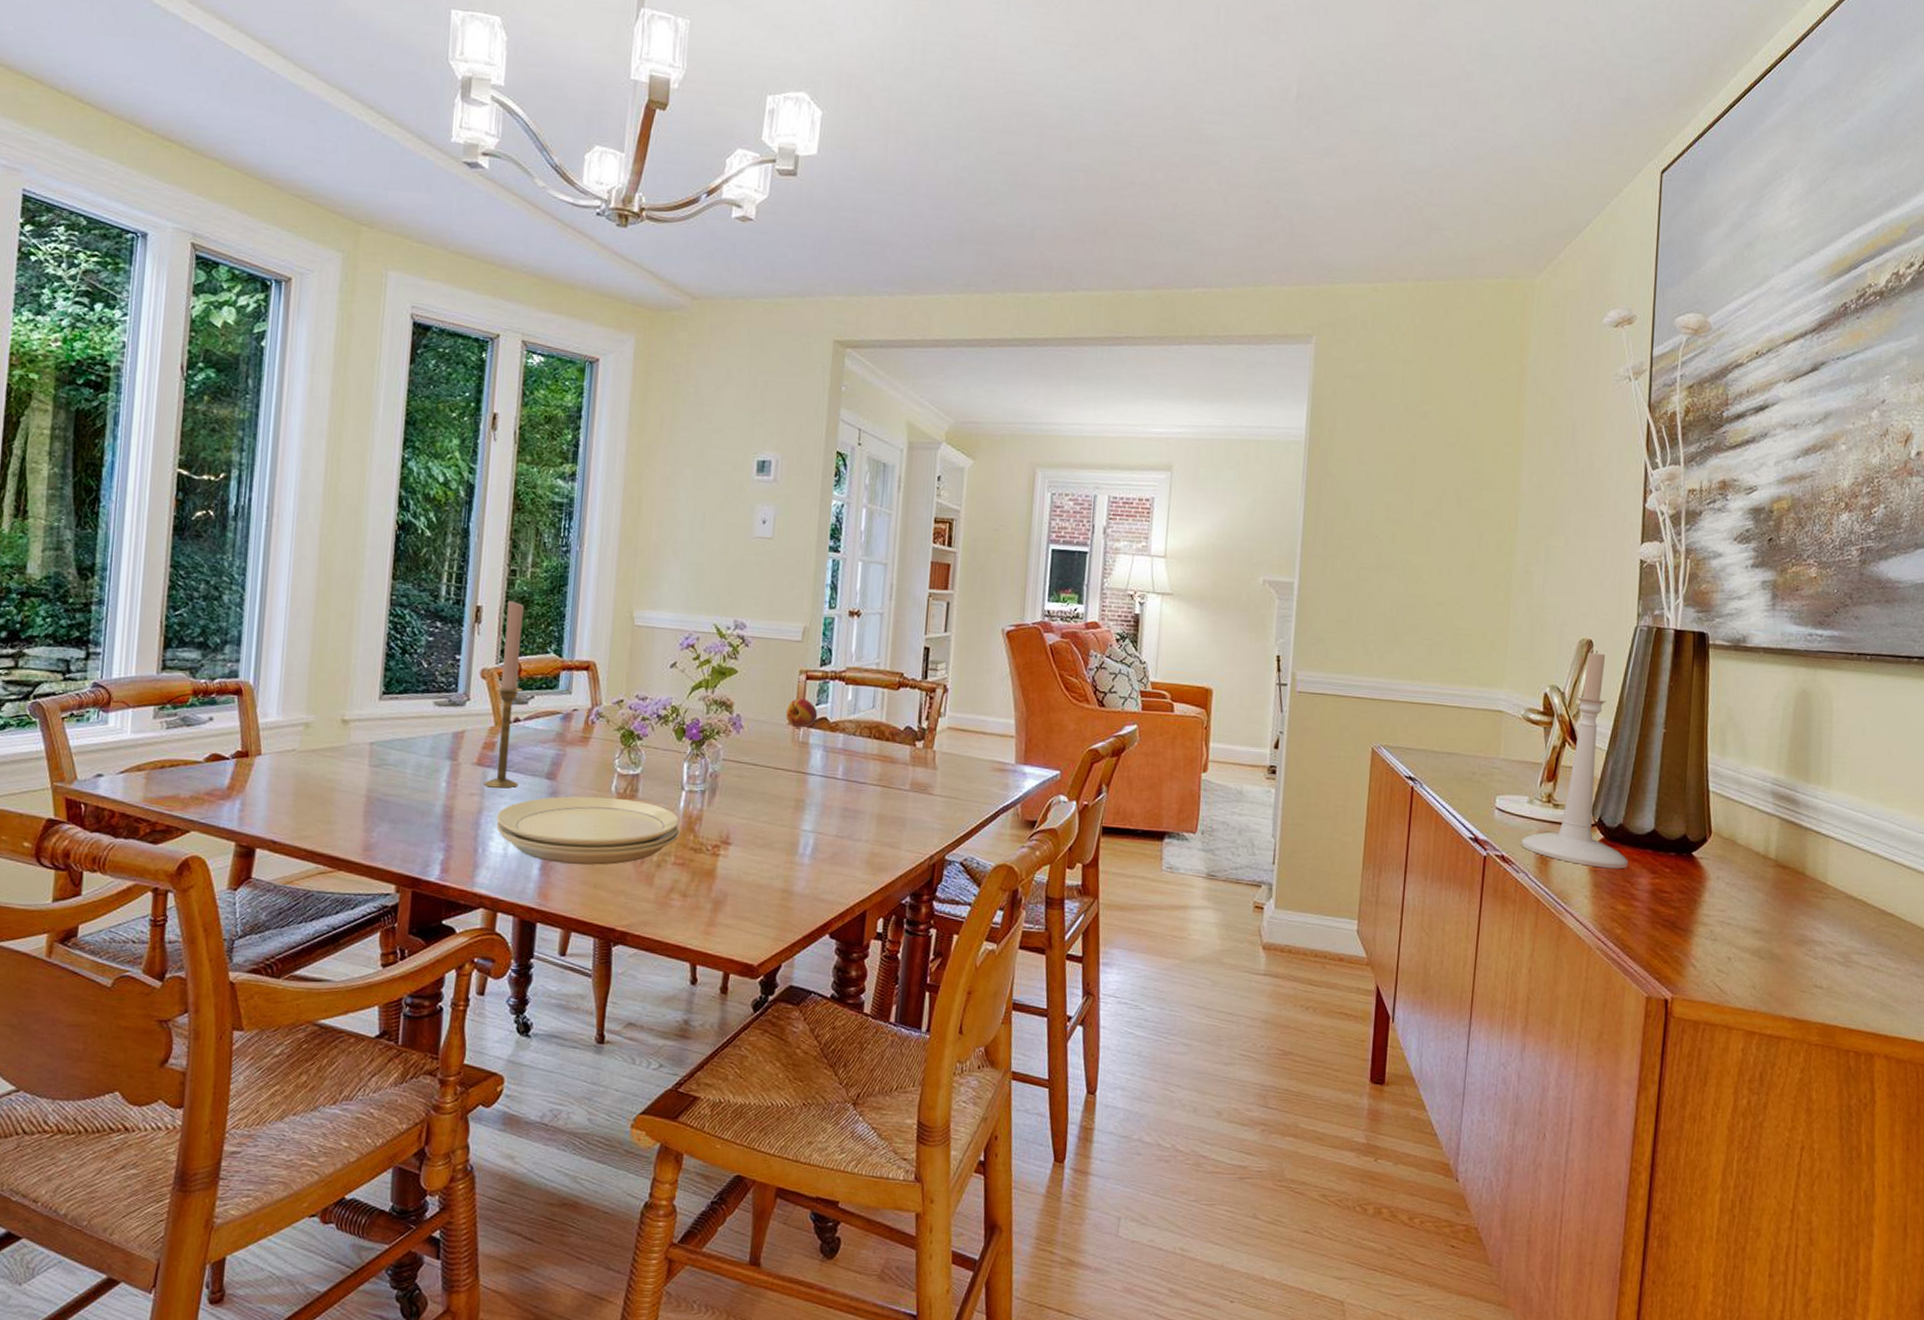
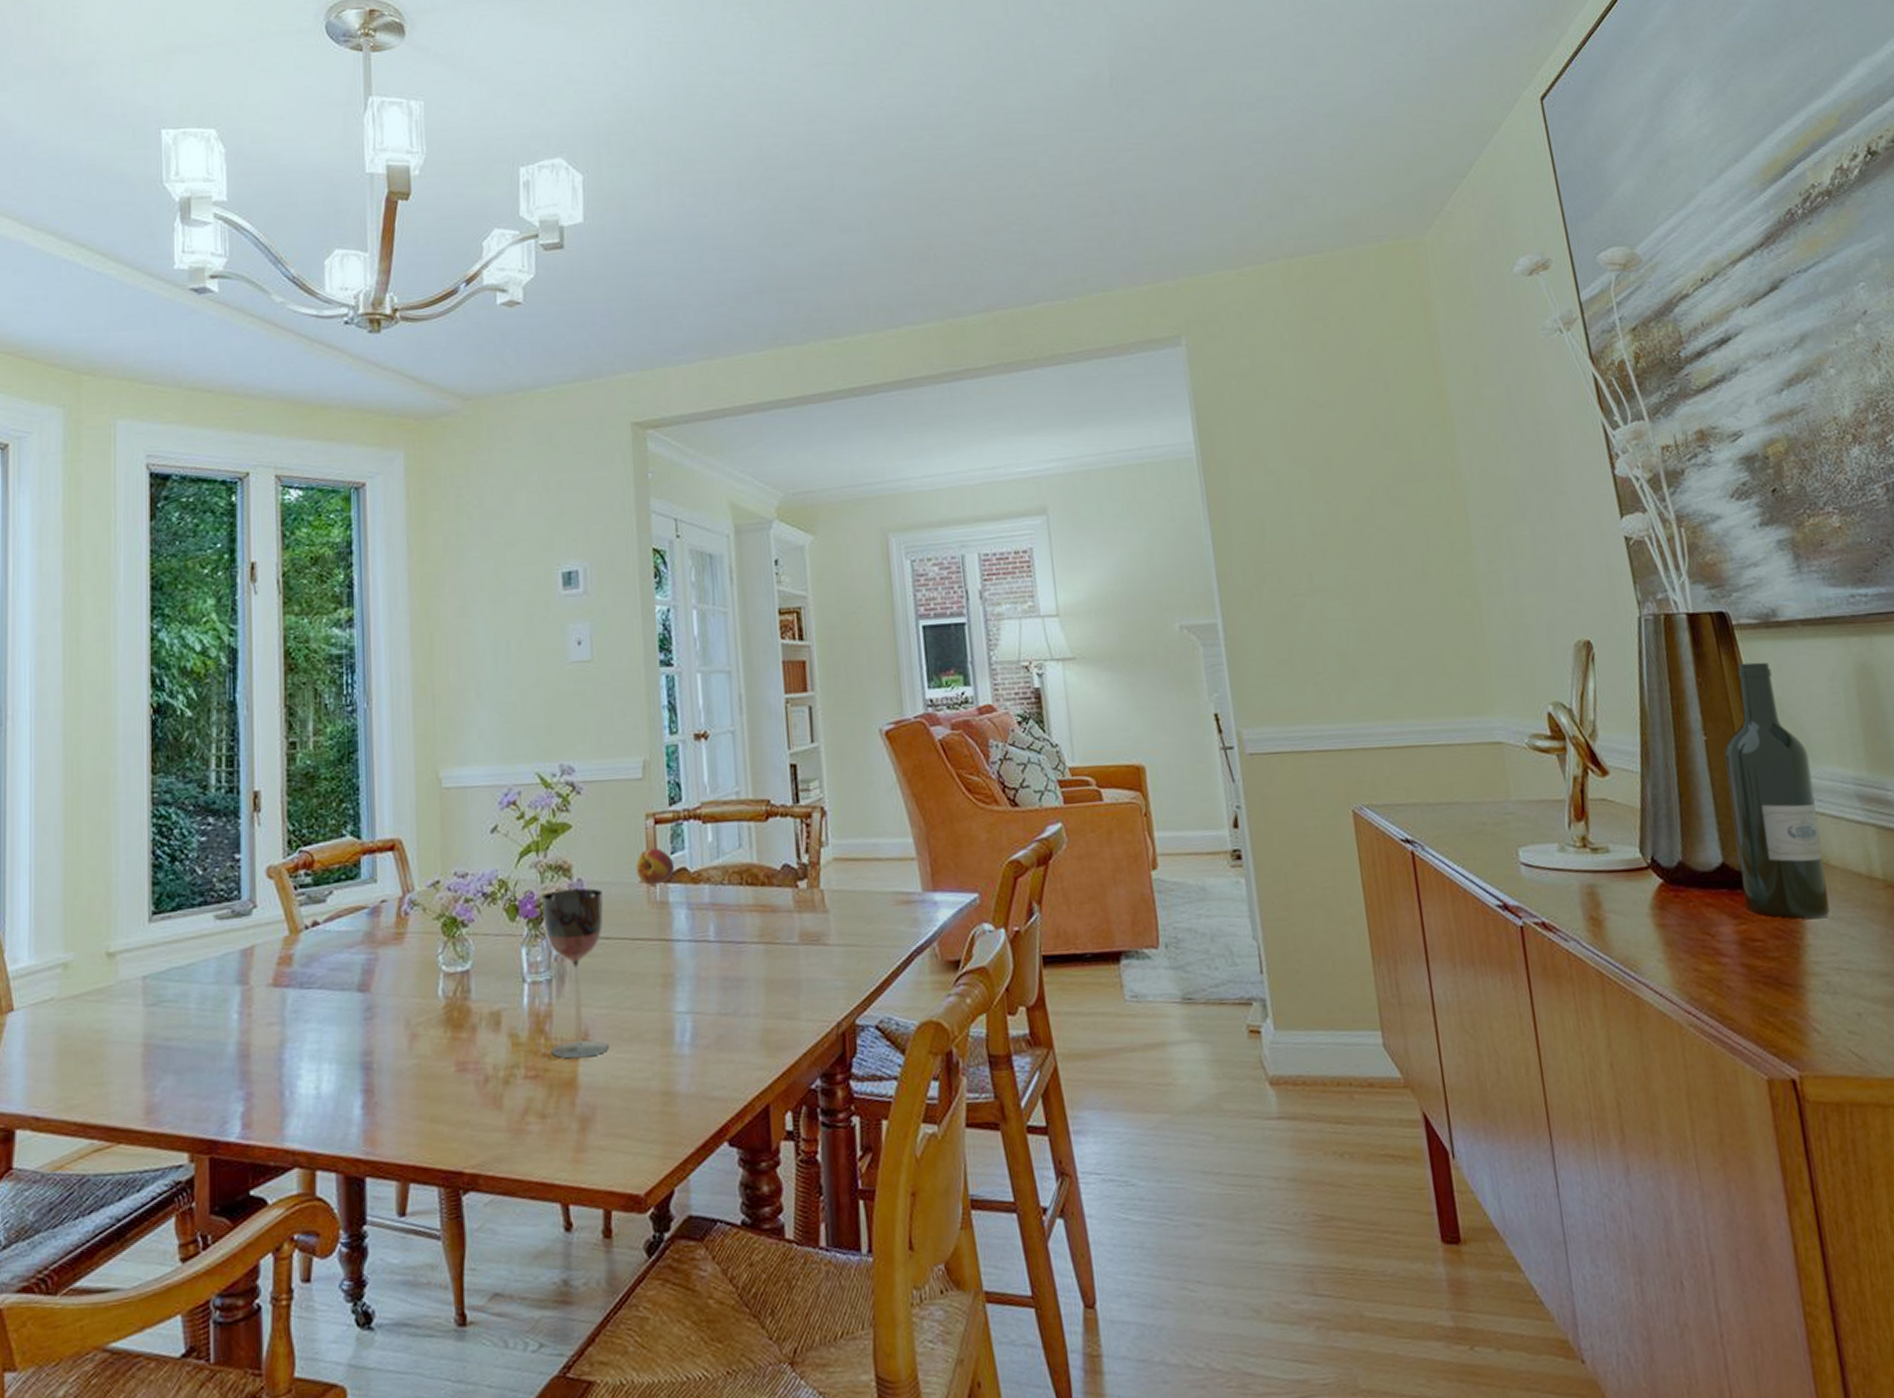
candlestick: present [483,600,524,788] -> none [283,778,325,1012]
plate: present [496,796,680,865] -> none [303,1003,527,1097]
wineglass: none [697,721,756,855] -> present [542,888,608,1059]
candlestick: present [1521,650,1628,869] -> none [1561,652,1702,921]
wine bottle: none [1662,676,1742,883] -> present [1724,662,1830,919]

